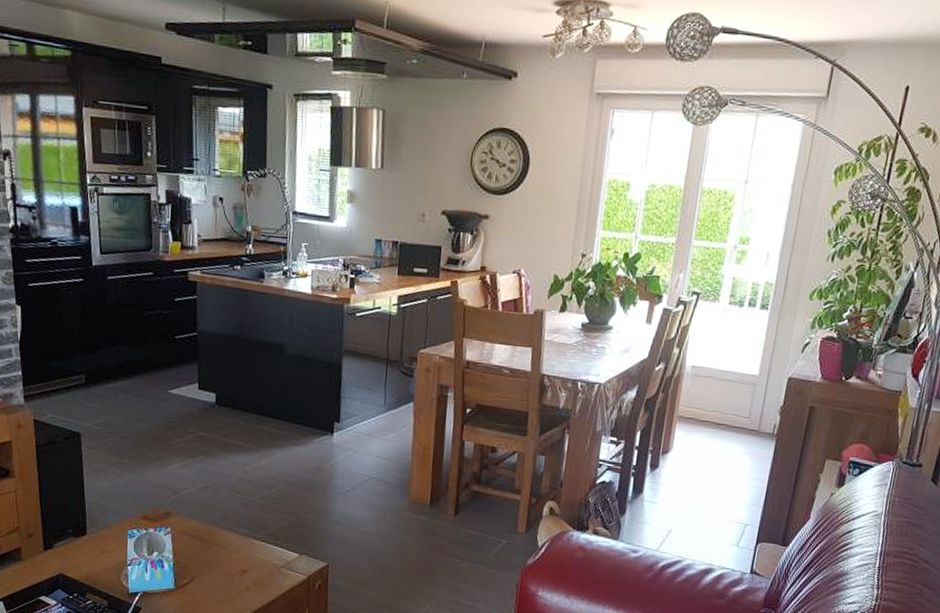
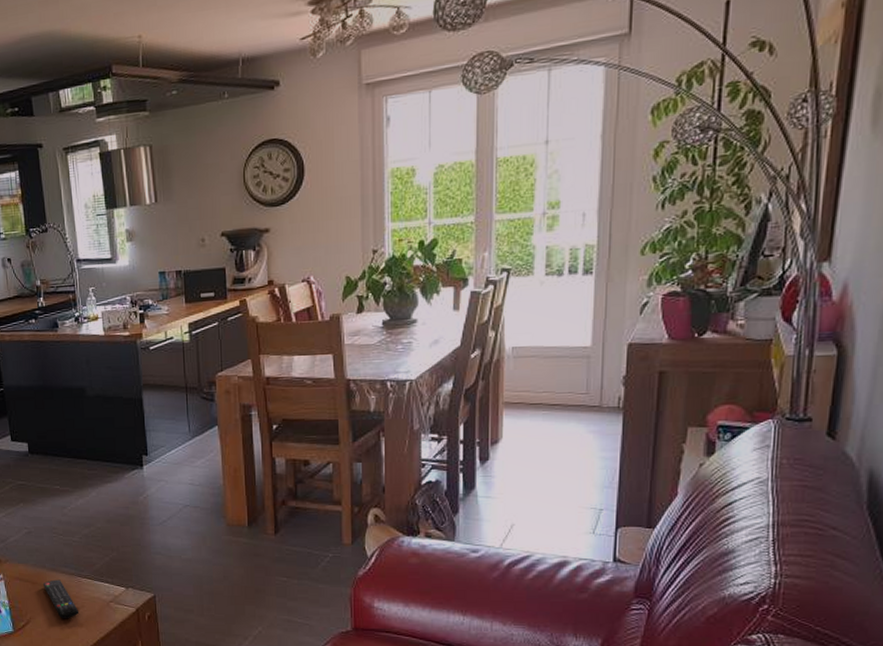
remote control: none [212,538,248,580] -> present [42,579,79,619]

